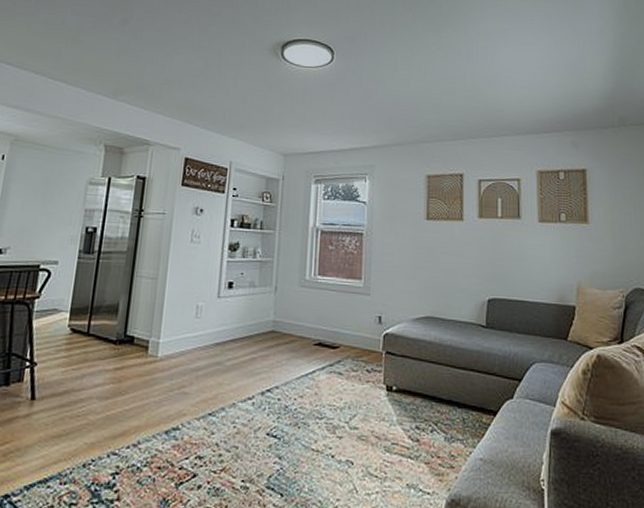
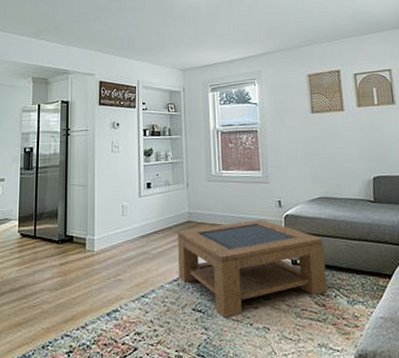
coffee table: none [255,336,425,447] -> present [178,220,328,318]

